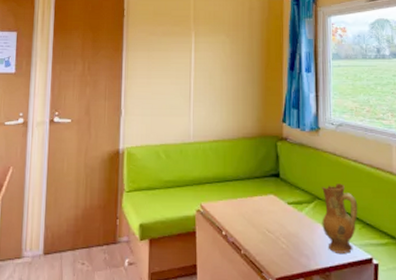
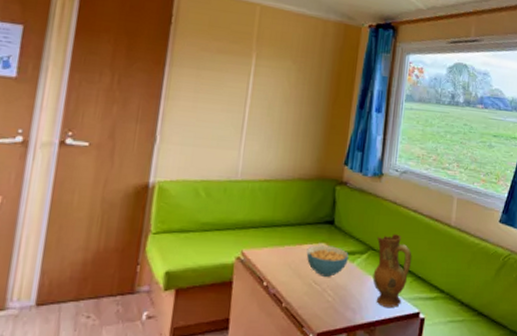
cereal bowl: none [257,196,296,225] -> present [306,245,348,277]

